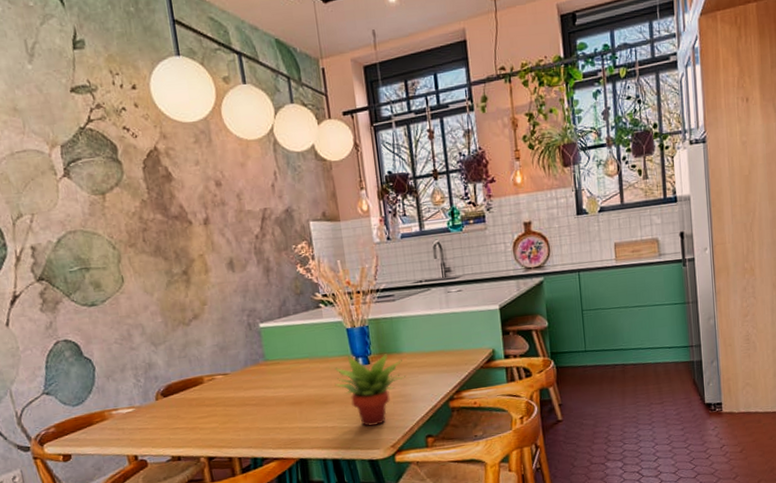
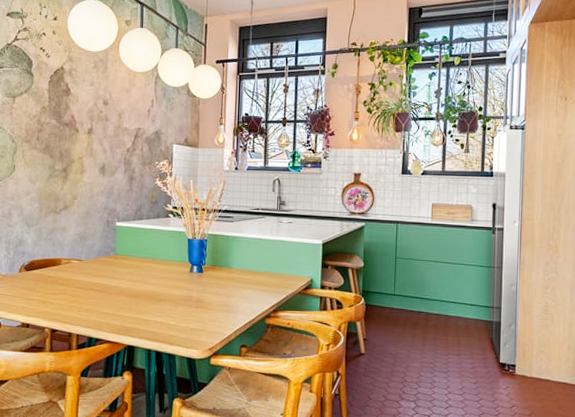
succulent plant: present [334,352,407,427] -> none [169,263,232,329]

